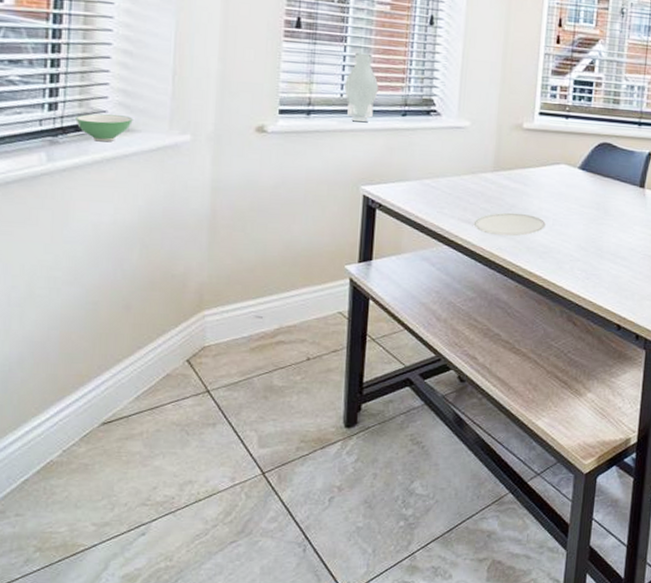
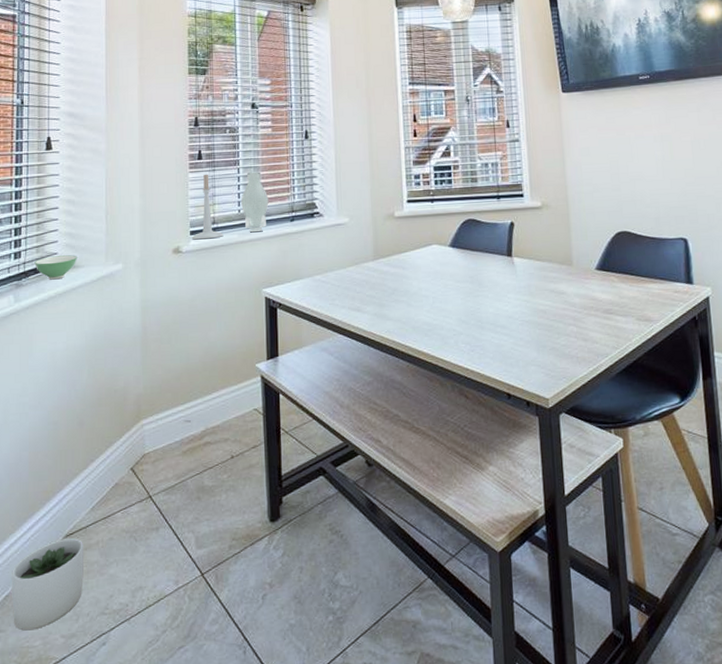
planter: none [32,426,124,516] -> present [12,538,84,631]
candlestick: none [281,46,320,122] -> present [192,174,224,240]
plate: present [473,212,546,237] -> none [362,295,427,320]

